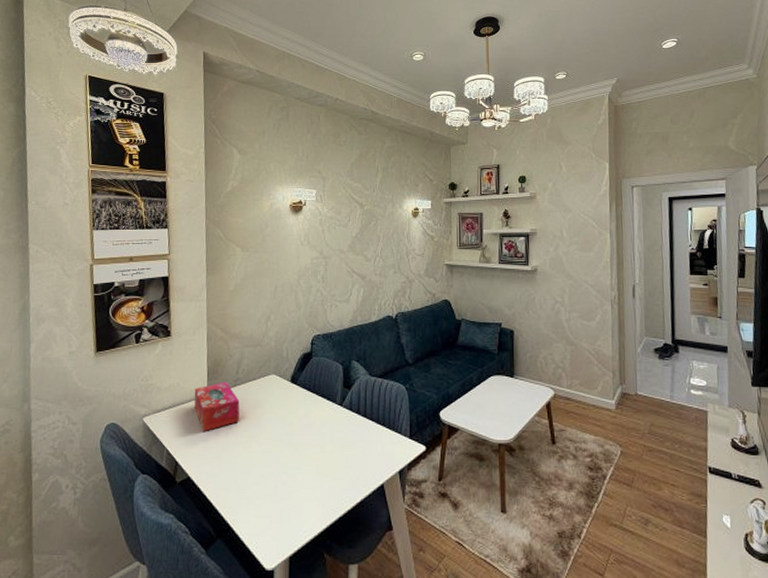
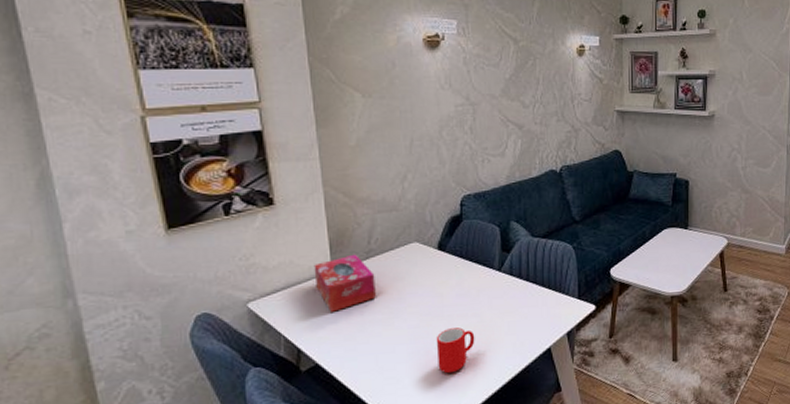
cup: none [284,456,318,499] -> present [436,327,475,374]

